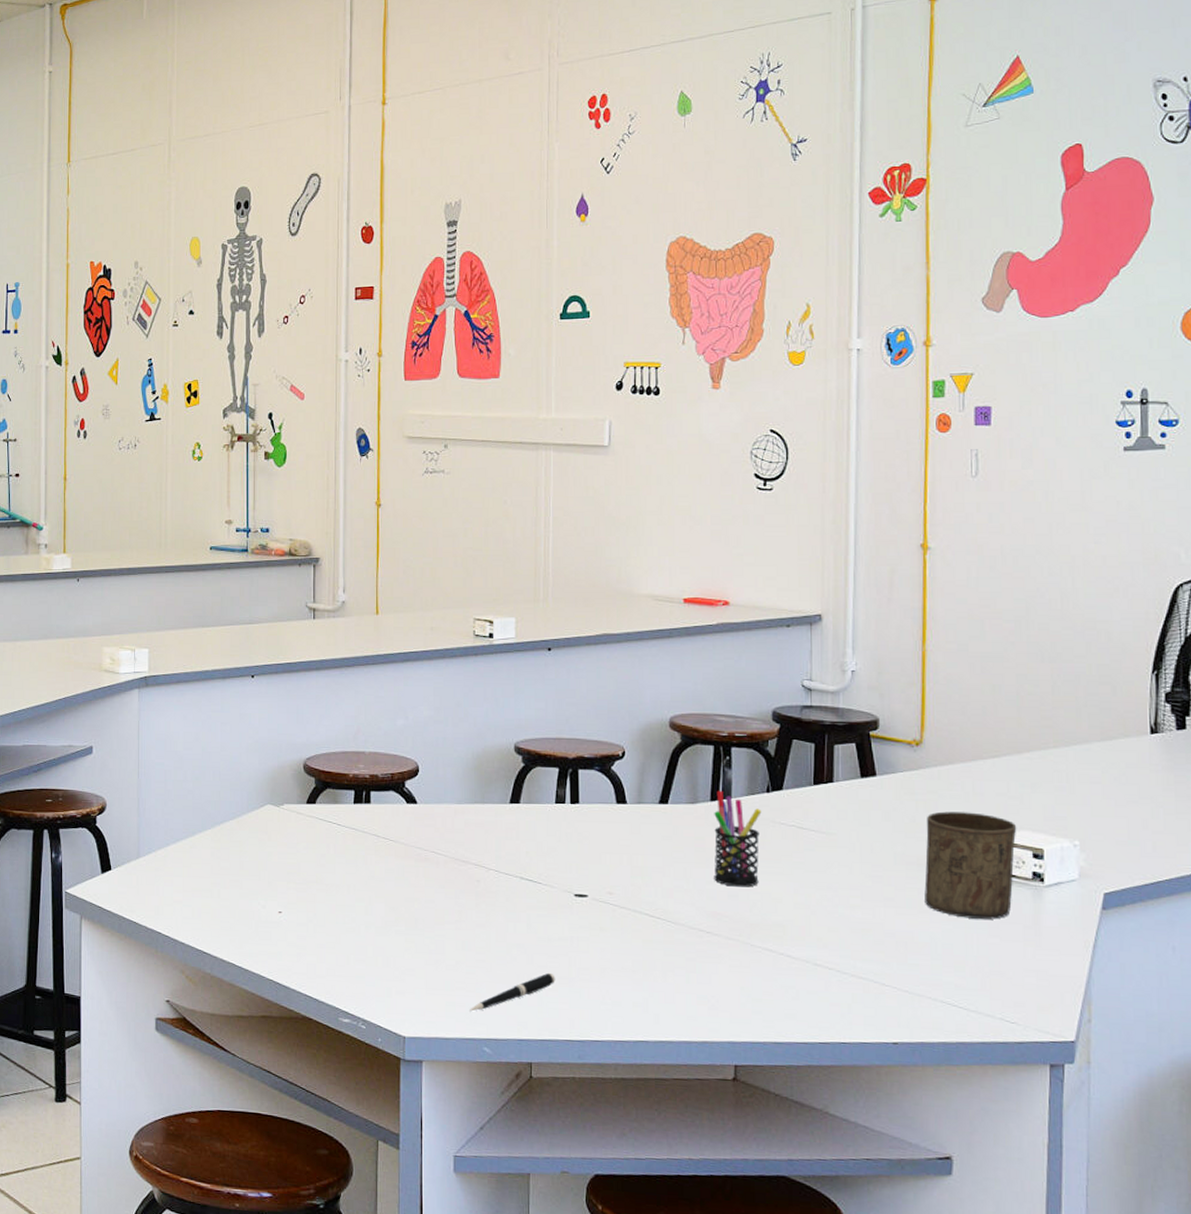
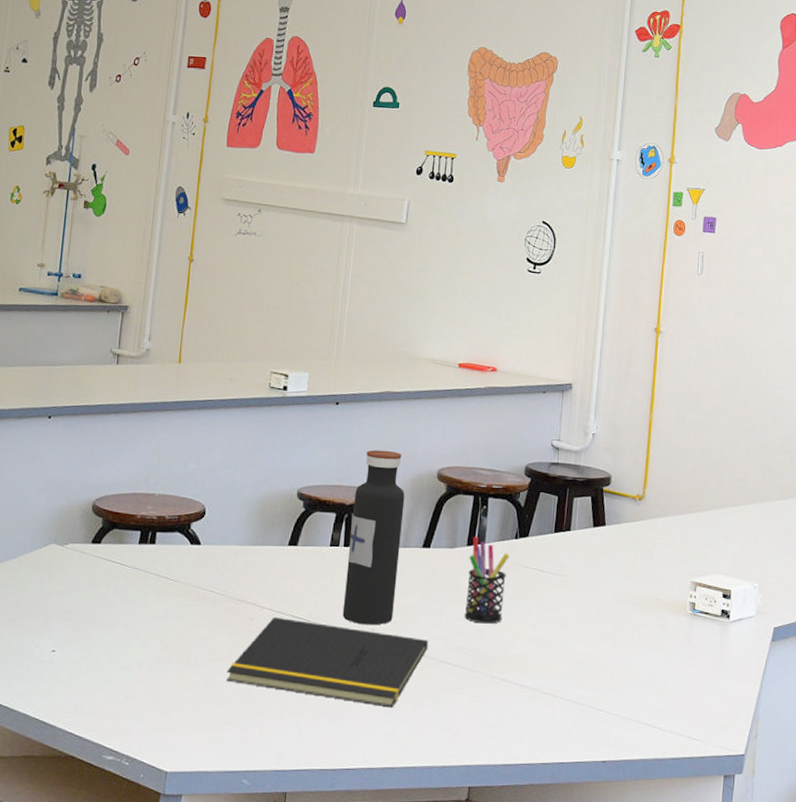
notepad: none [456,878,675,977] -> present [226,617,429,708]
pen: present [468,972,556,1012] -> none [231,705,316,745]
water bottle: none [575,698,635,888] -> present [342,450,405,625]
cup: present [924,811,1017,920] -> none [636,557,712,651]

